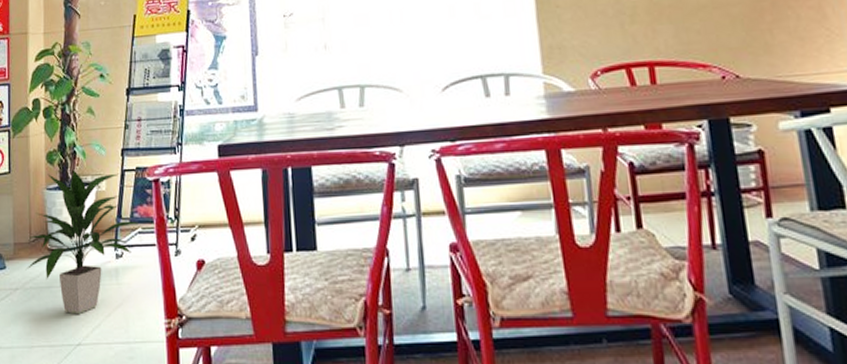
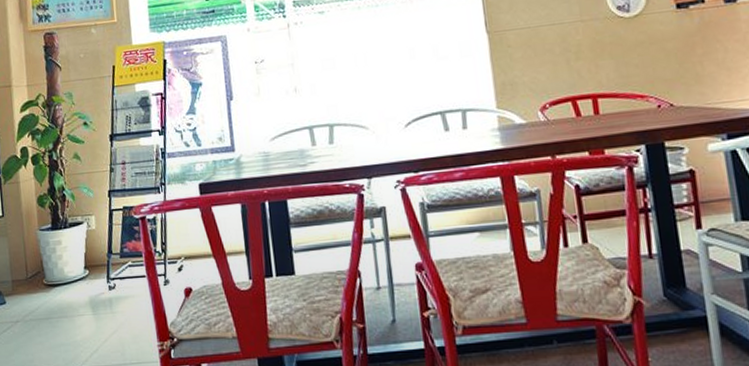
indoor plant: present [25,169,138,314] -> none [24,211,128,341]

